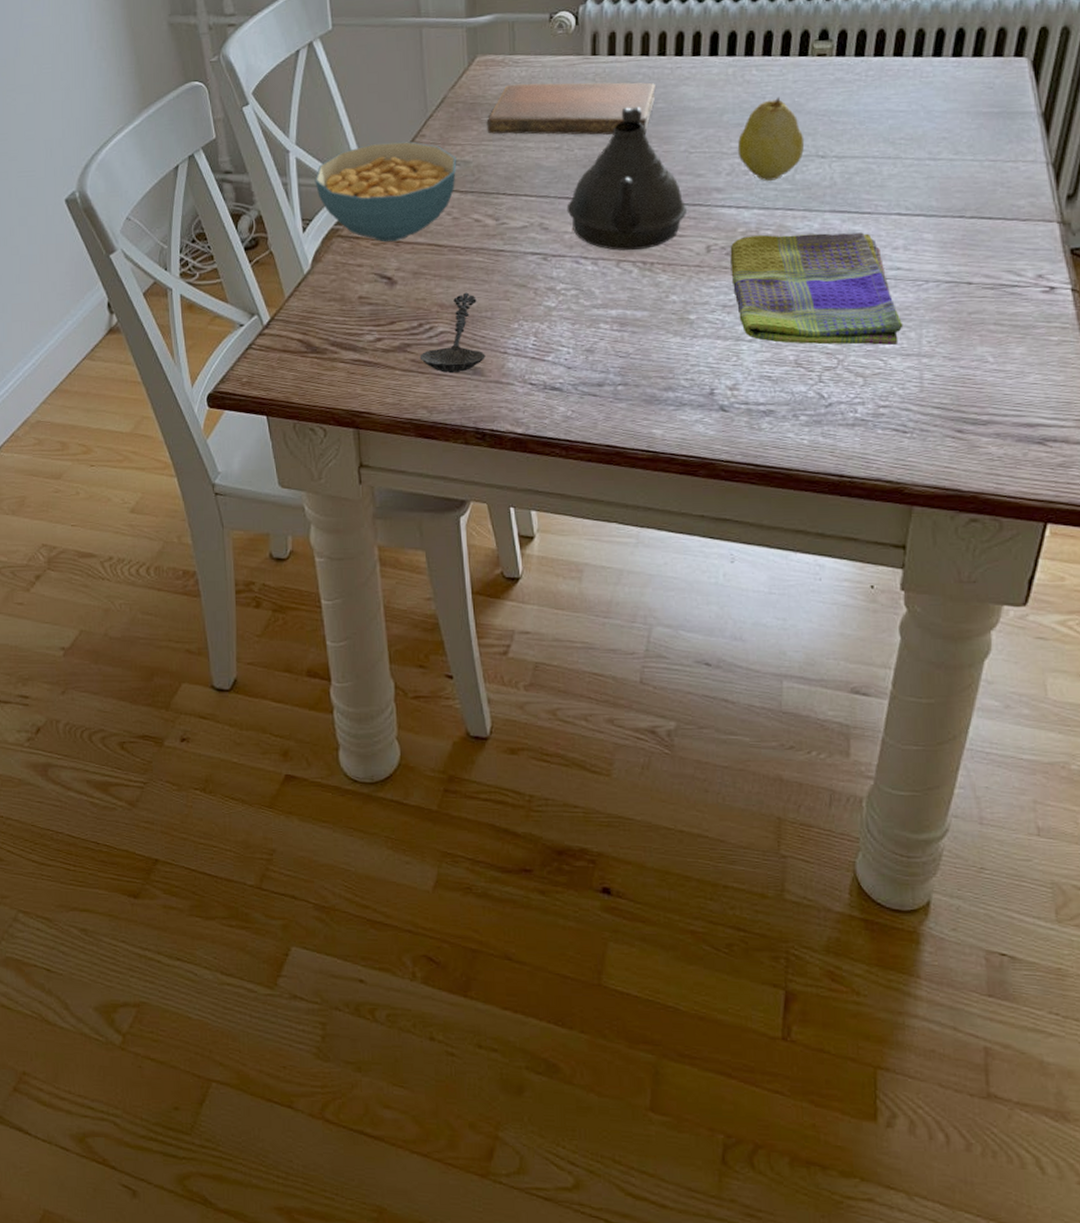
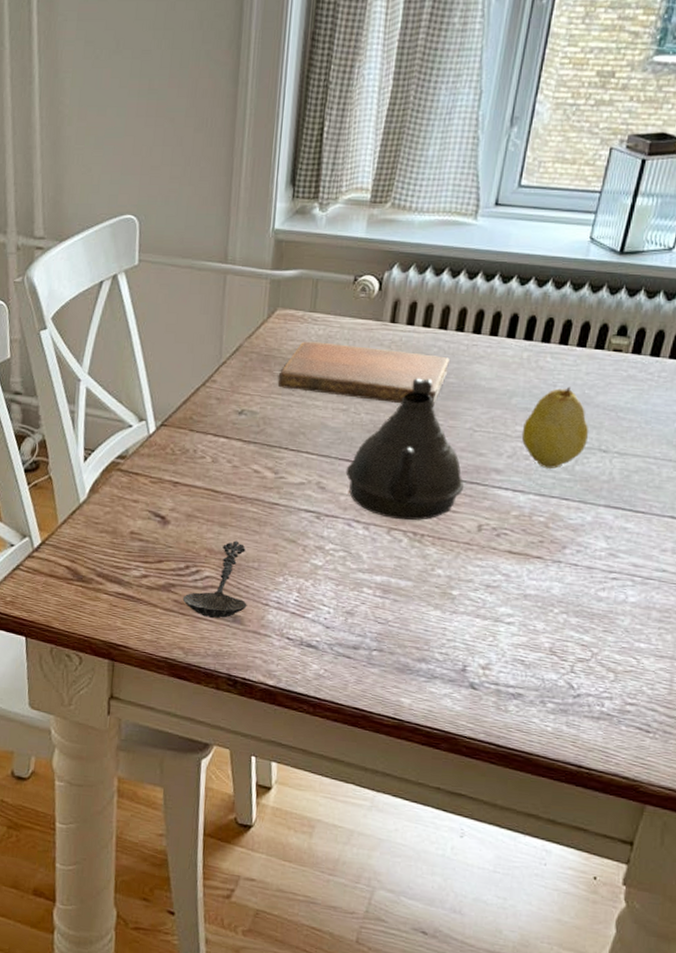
cereal bowl: present [315,141,457,242] -> none [102,382,244,482]
dish towel: present [730,232,903,345] -> none [499,520,661,645]

